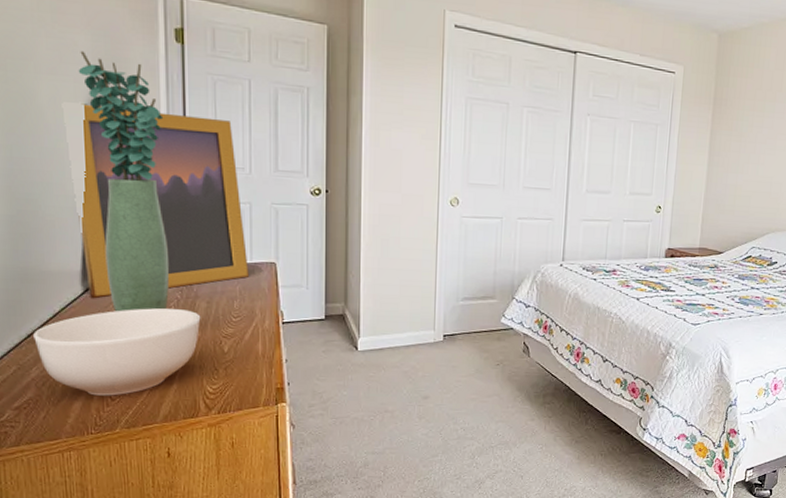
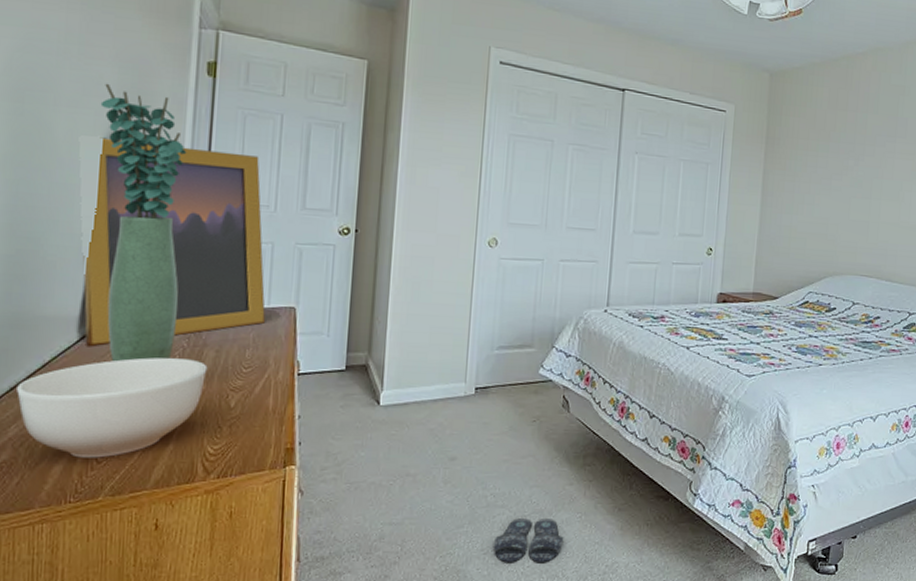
slippers: none [465,449,527,487] -> present [494,518,564,563]

